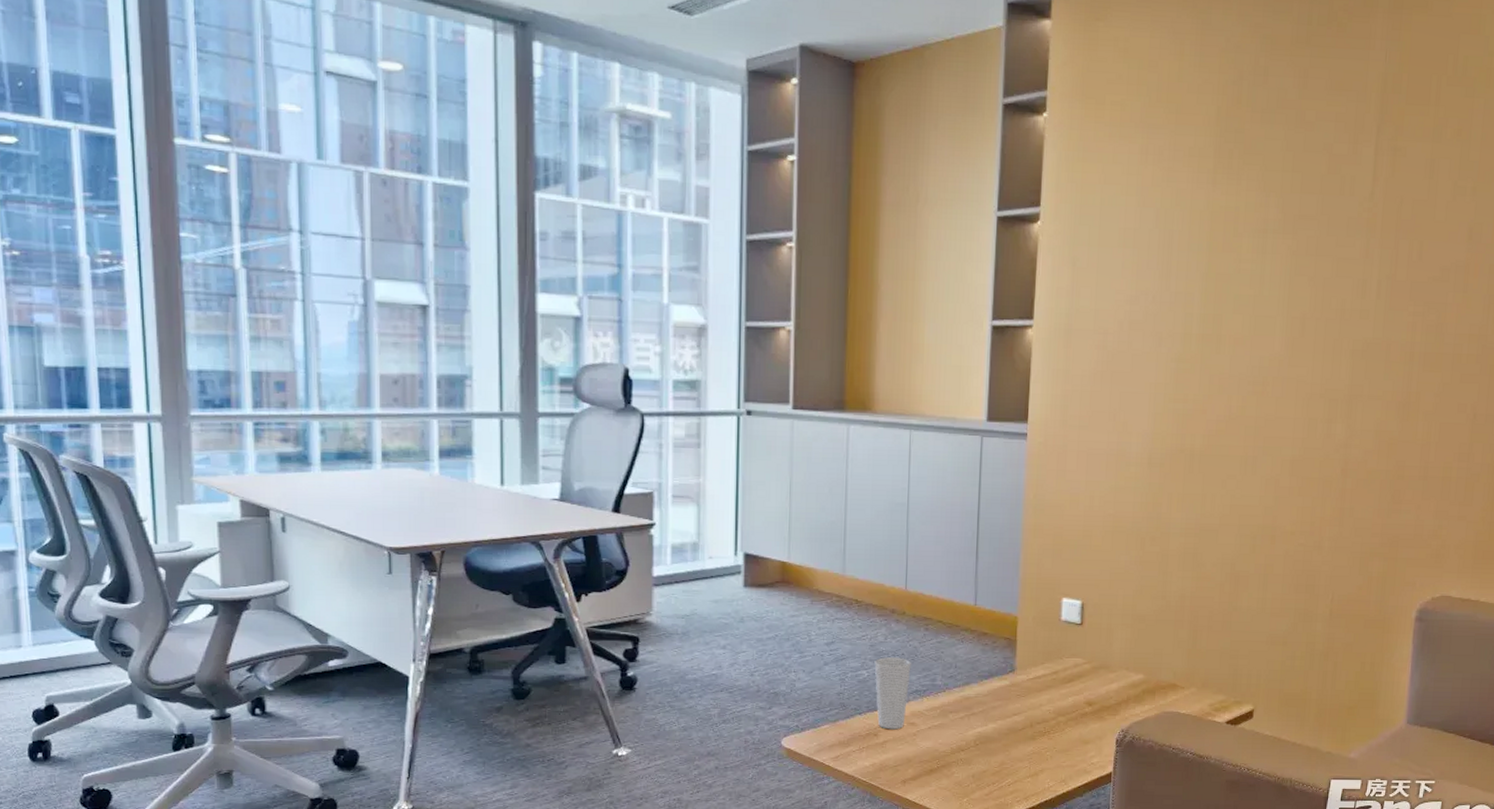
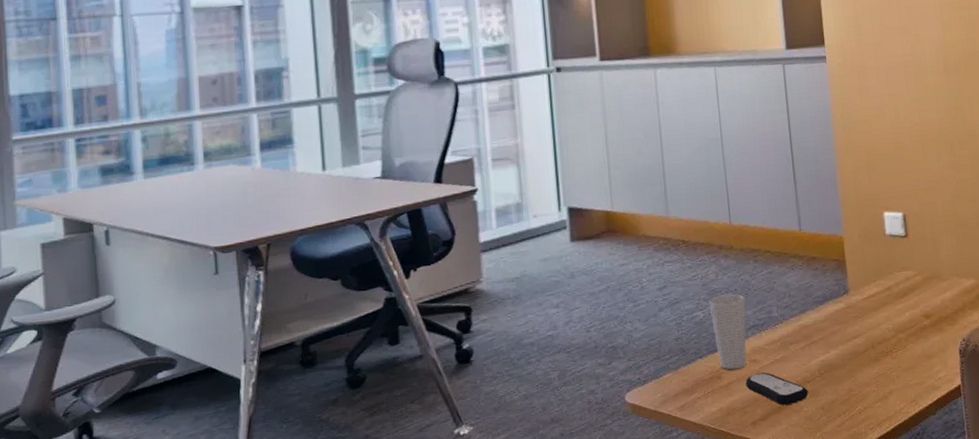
remote control: none [901,736,961,769] -> present [745,372,808,405]

